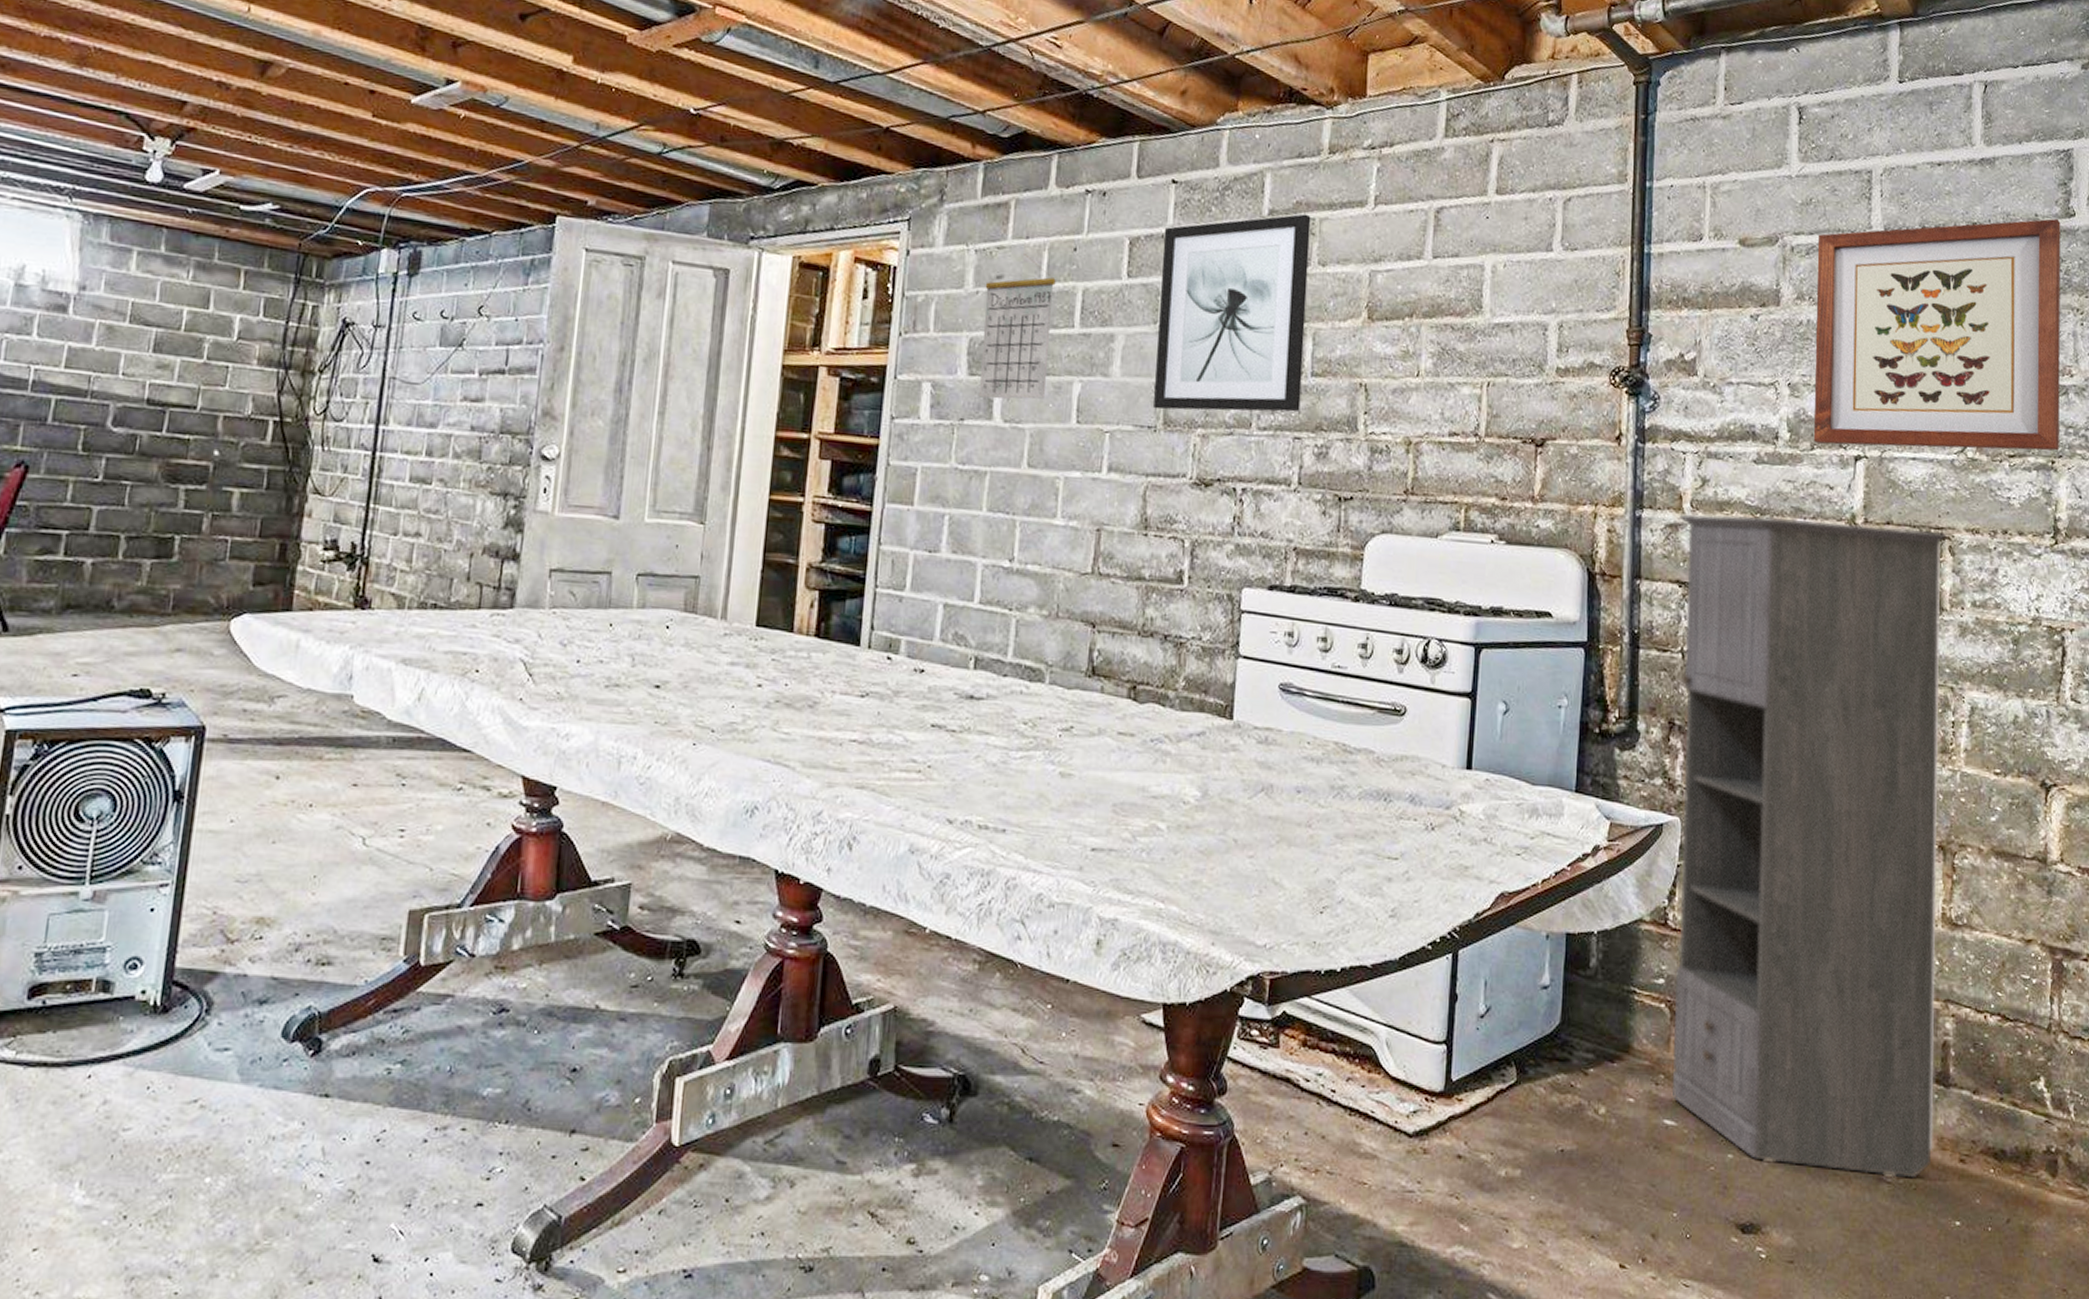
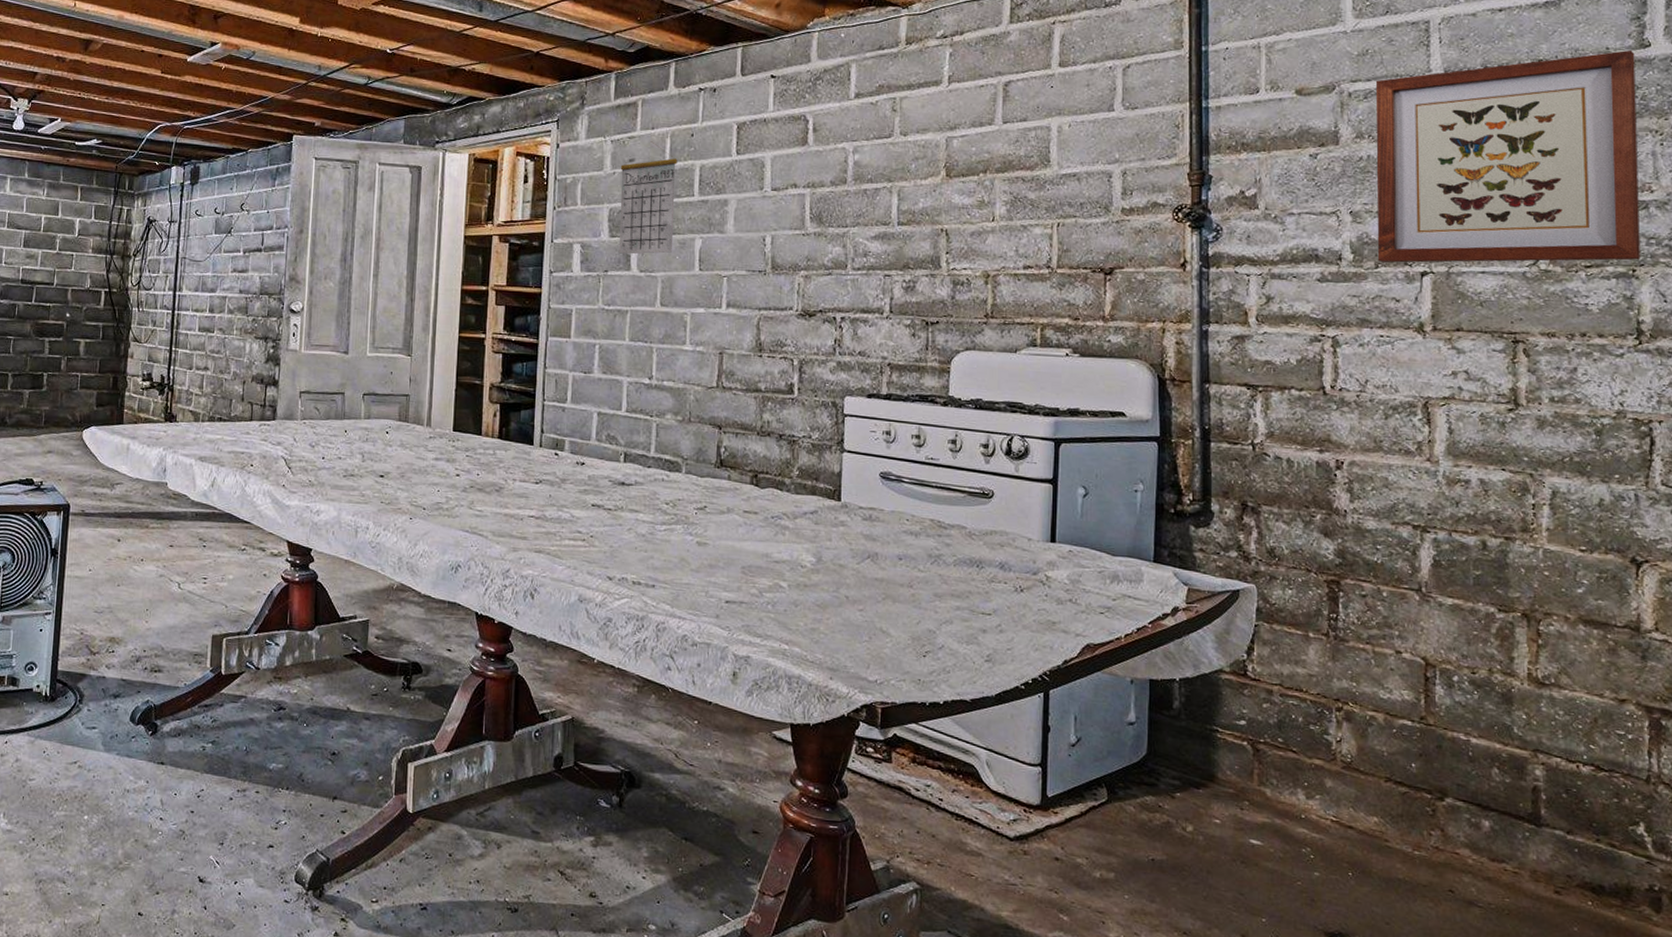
wall art: present [1154,213,1311,412] -> none [763,94,892,257]
storage cabinet: present [1673,514,1946,1179] -> none [1245,327,1526,905]

